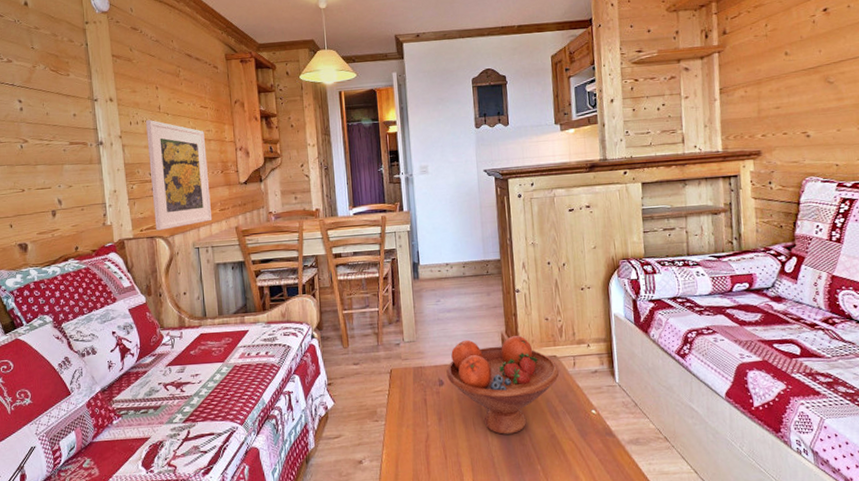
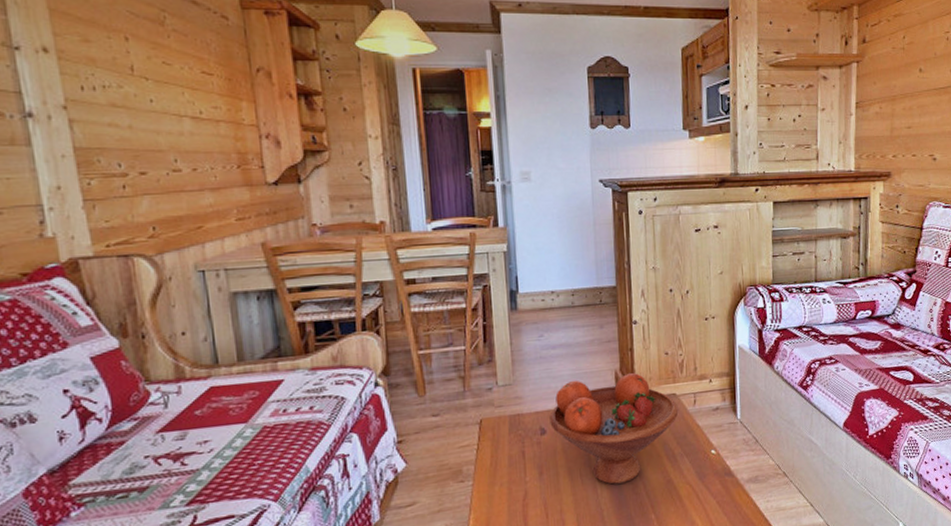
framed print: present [146,120,213,231] -> none [109,86,225,246]

